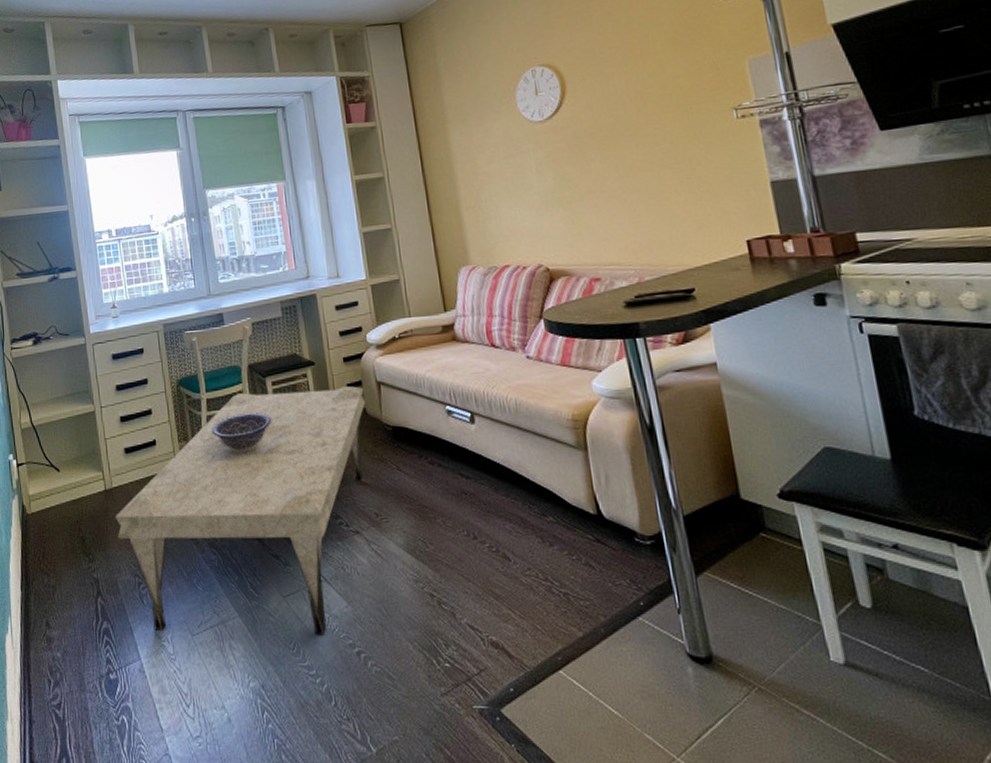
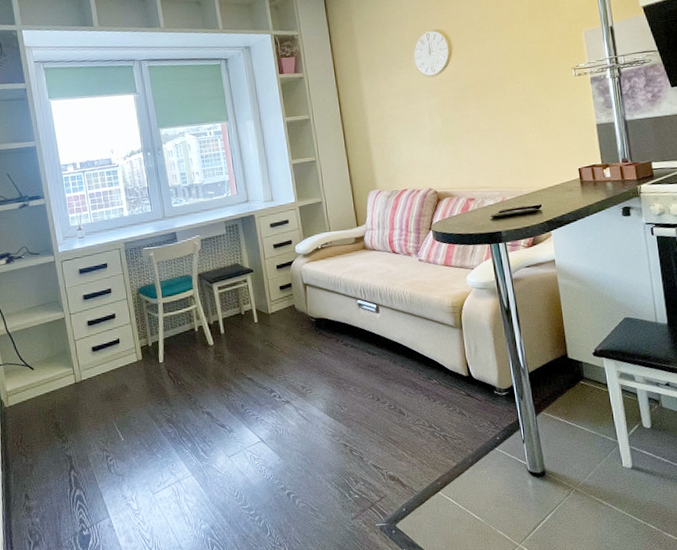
coffee table: present [114,386,365,636] -> none [84,288,294,493]
decorative bowl: present [211,412,272,453] -> none [167,312,218,346]

